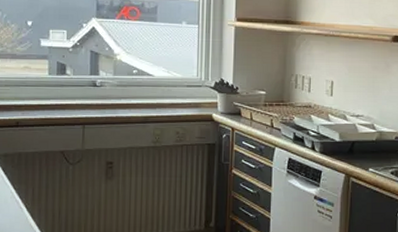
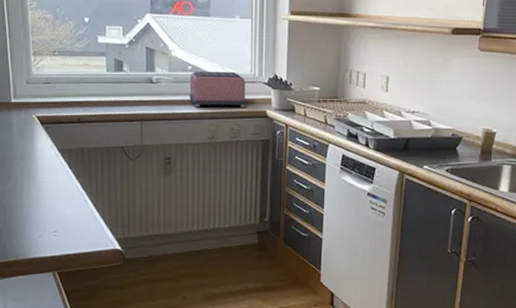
toaster: none [134,74,192,111] -> present [189,70,247,107]

